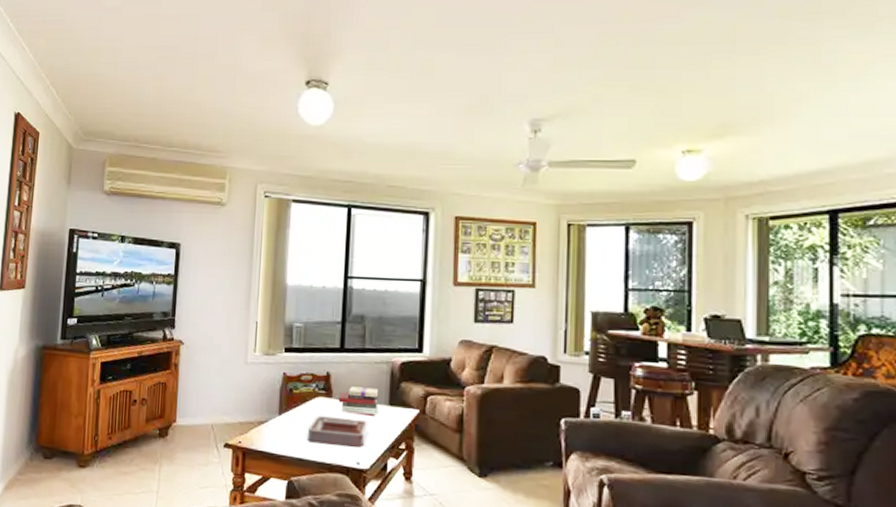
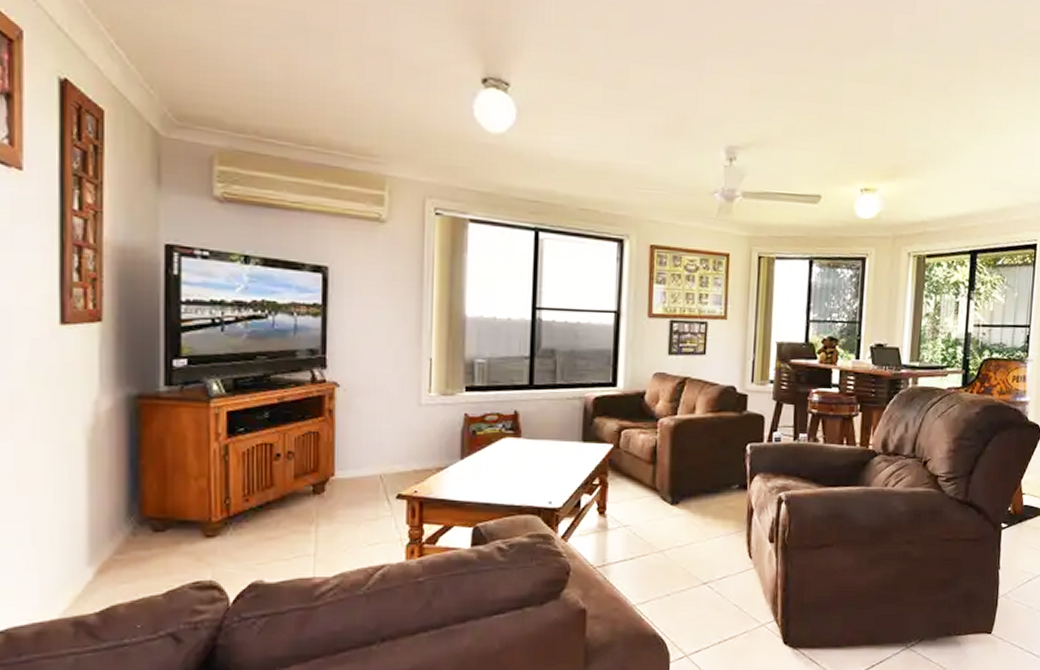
decorative tray: present [308,415,369,447] -> none [495,457,561,486]
books: present [338,386,379,416] -> none [527,424,572,454]

